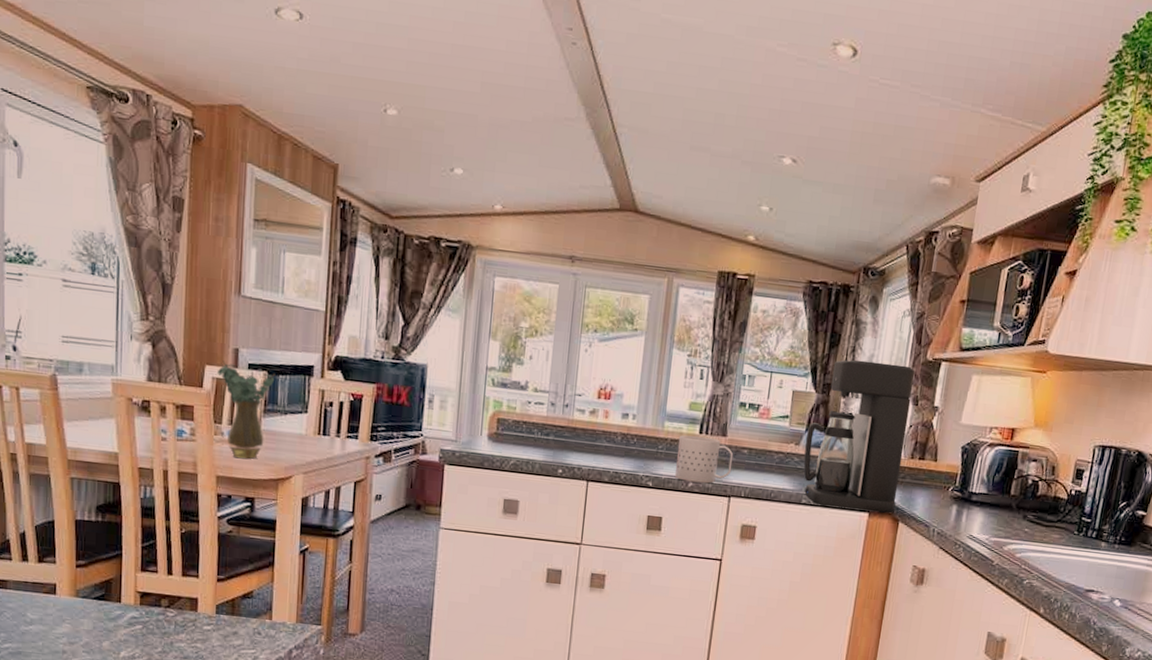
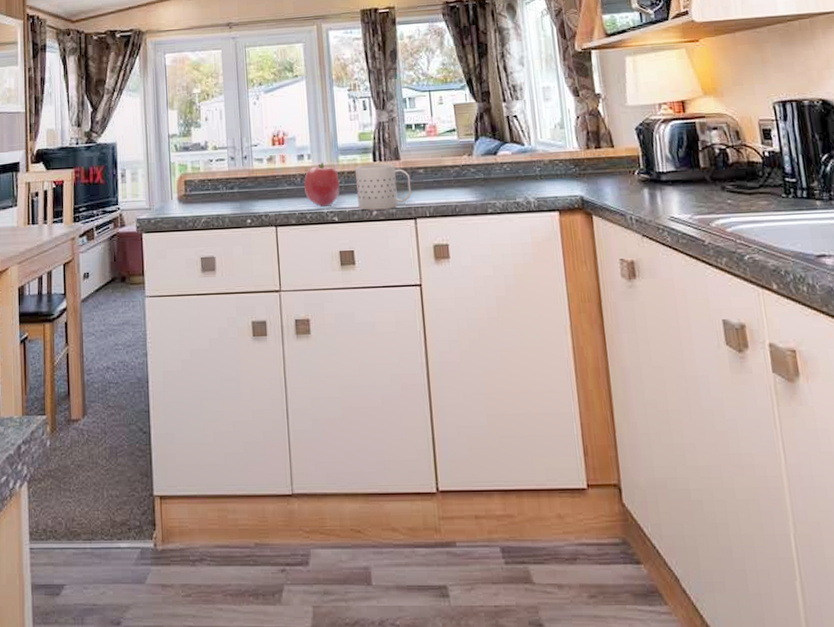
fruit: none [623,425,661,470] -> present [304,162,340,207]
coffee maker: present [803,359,915,514] -> none [476,60,584,213]

